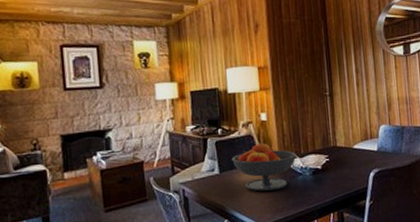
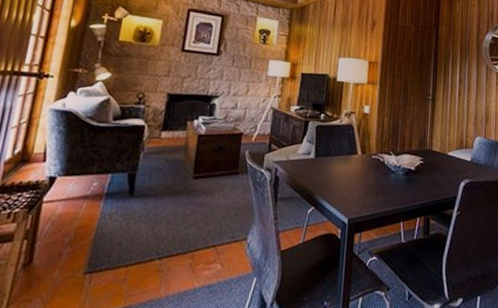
fruit bowl: present [232,142,297,192] -> none [329,134,393,184]

